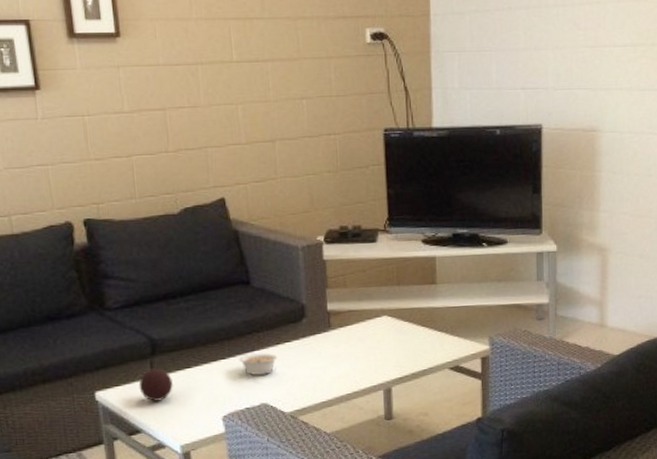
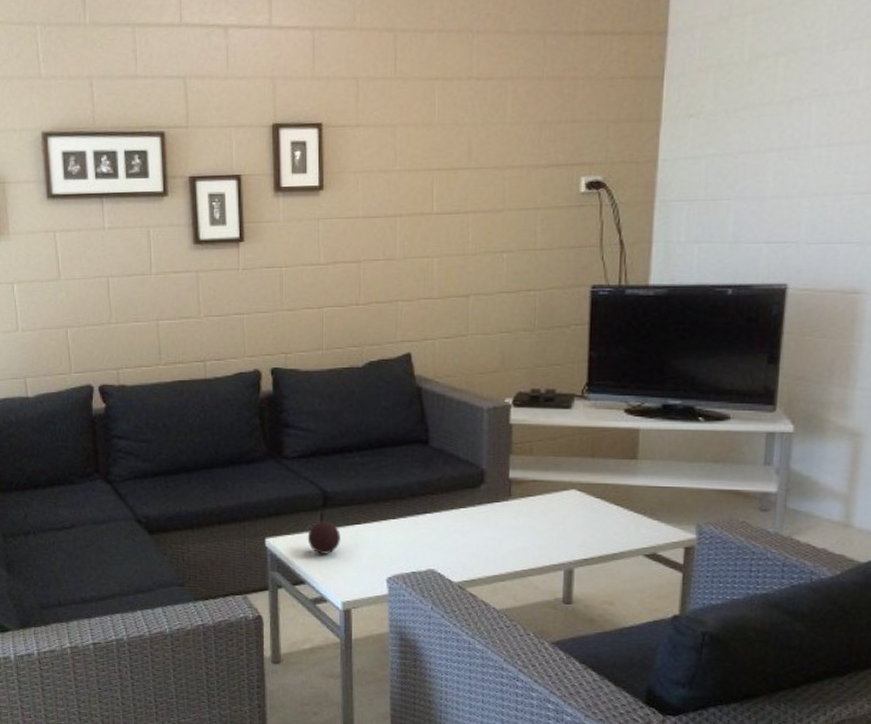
legume: present [239,353,278,375] -> none [410,516,451,539]

